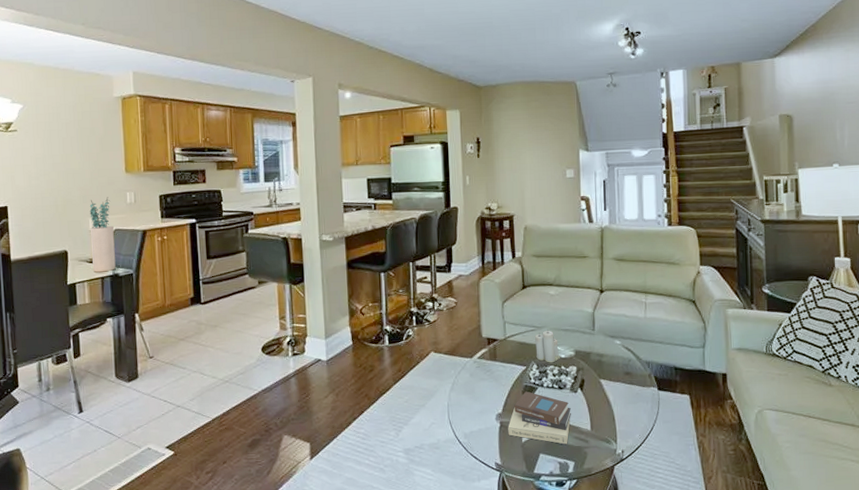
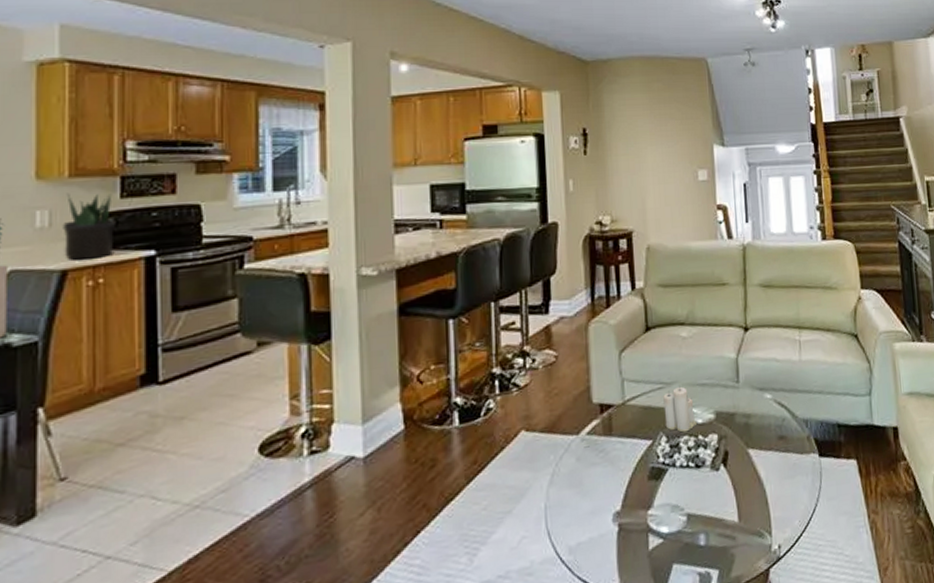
planter: none [142,182,172,224] -> present [63,194,116,260]
books: present [508,391,571,445] -> none [629,475,713,547]

